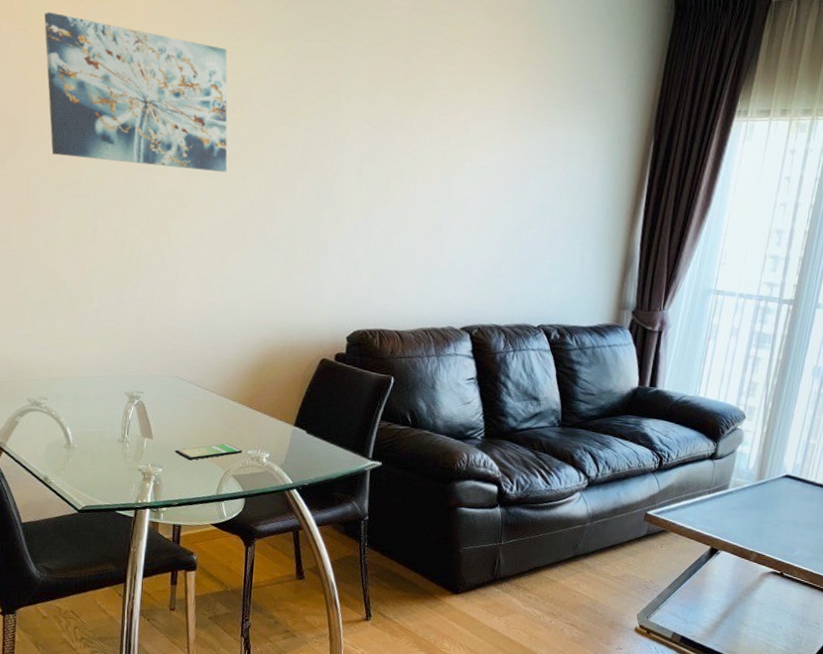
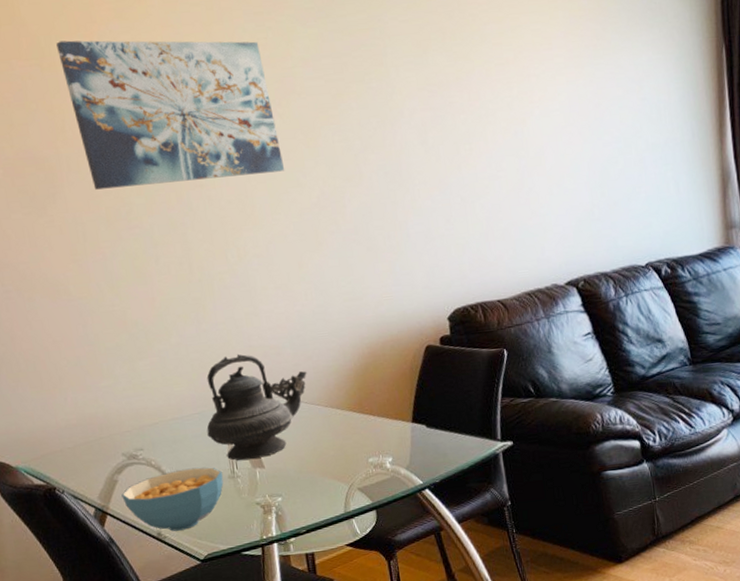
cereal bowl: none [19,424,113,480] -> present [121,467,224,532]
teapot: none [107,330,209,429] -> present [206,354,307,461]
smartphone: present [175,443,242,461] -> none [291,456,363,483]

